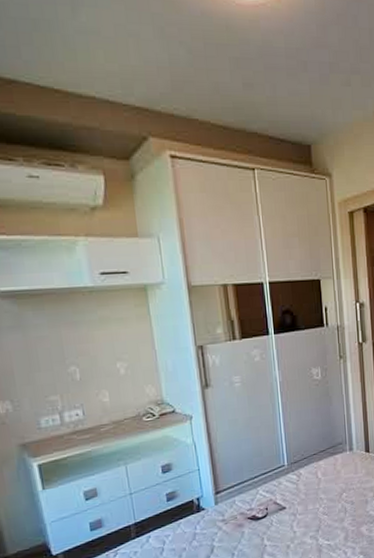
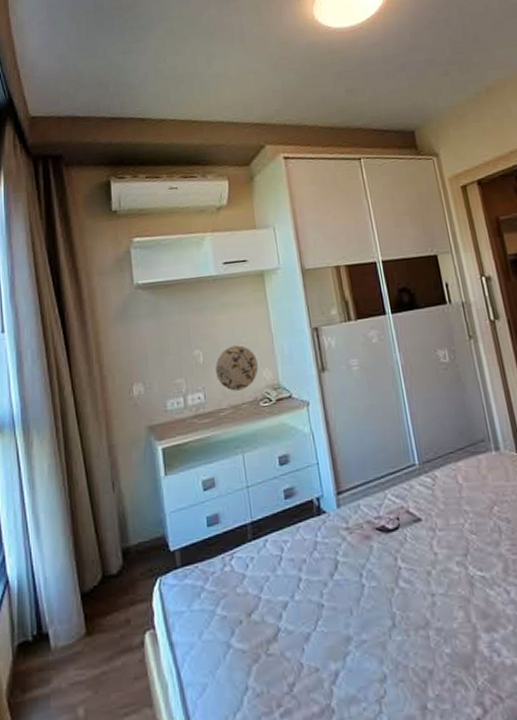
decorative plate: none [94,362,141,407] -> present [215,345,258,391]

